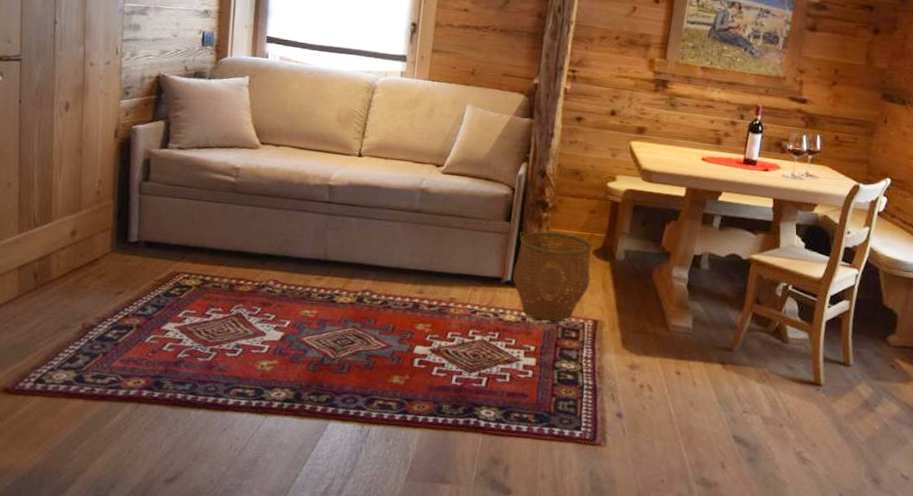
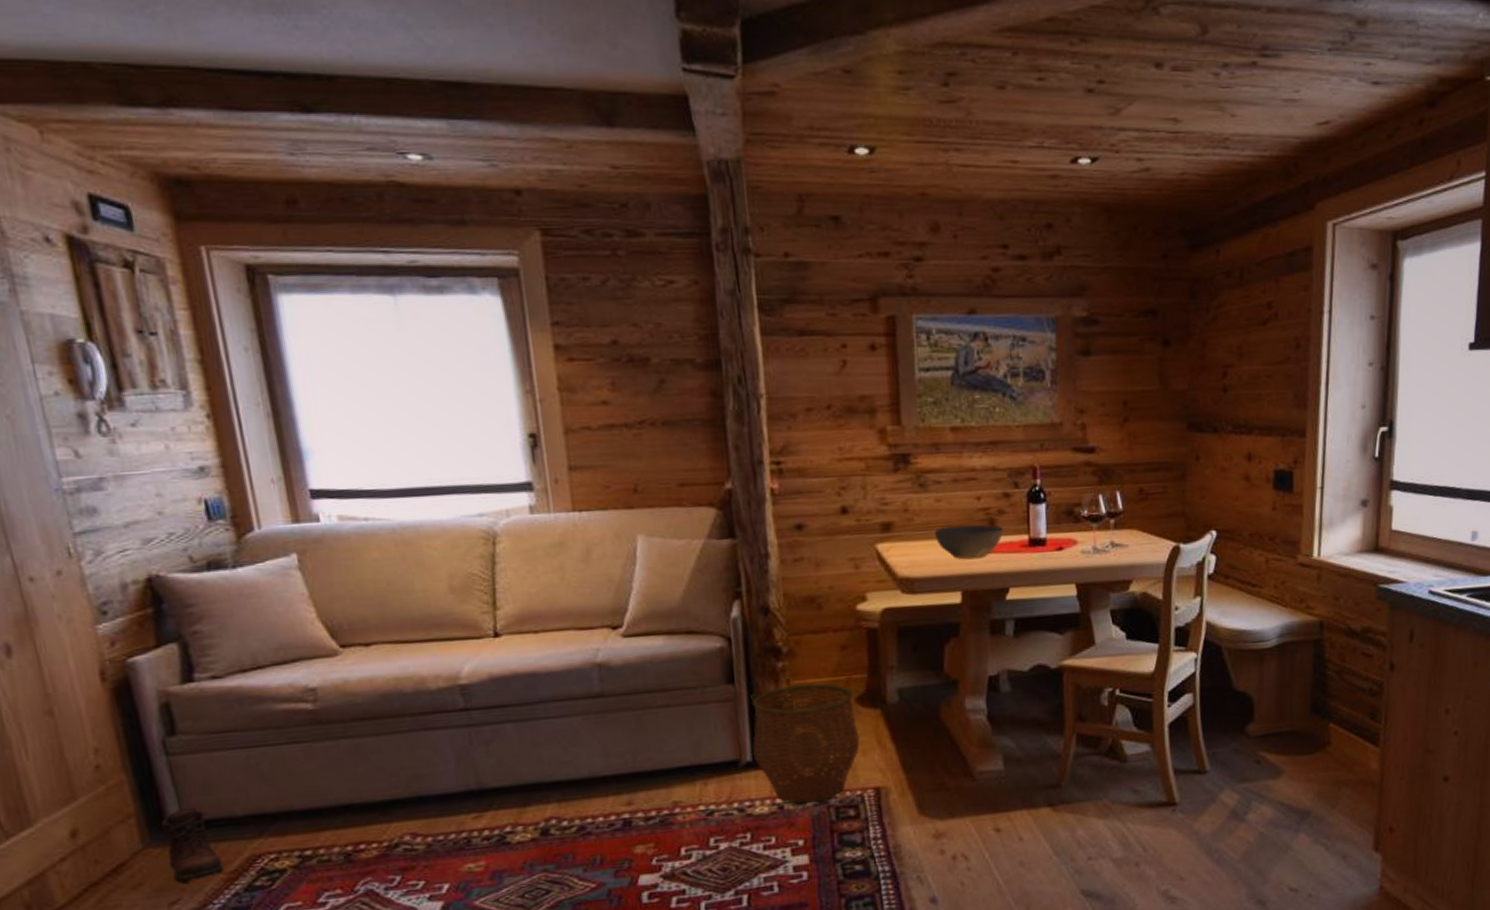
boot: none [123,231,155,281] -> present [161,807,224,883]
bowl: none [674,138,727,166] -> present [934,524,1004,560]

